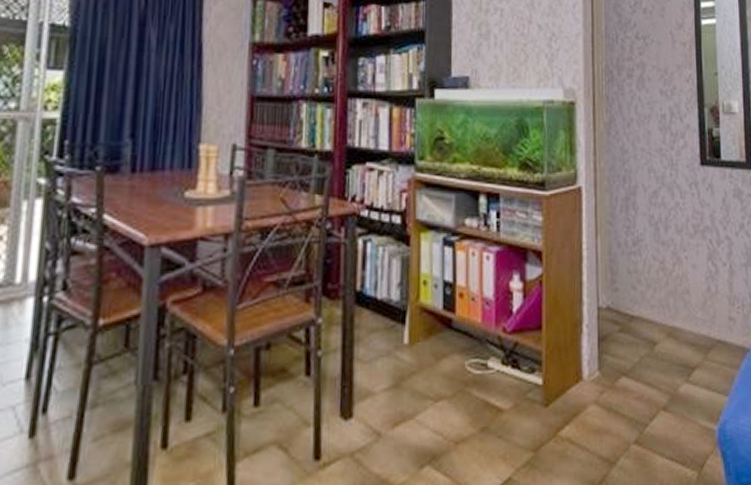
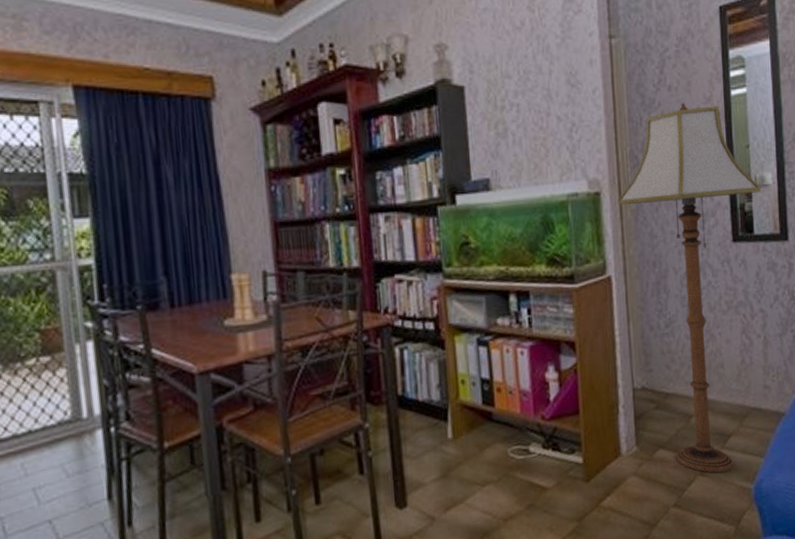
floor lamp: none [591,25,728,409] -> present [617,102,761,473]

